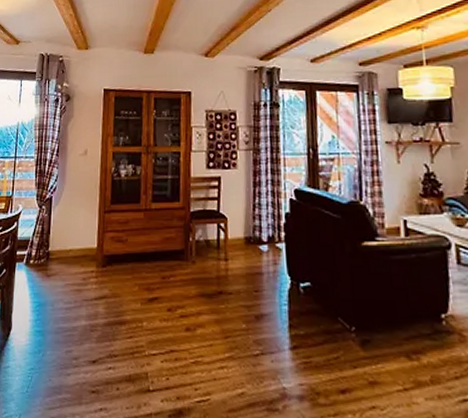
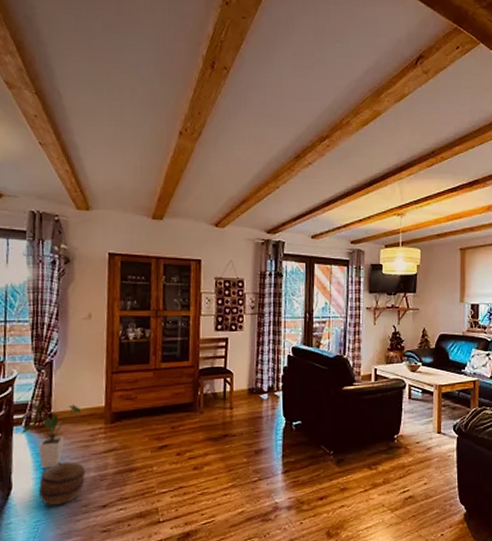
house plant: none [20,240,76,311] -> present [18,403,82,469]
basket: none [35,305,76,353] -> present [39,461,85,505]

